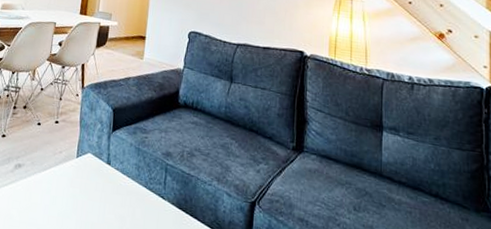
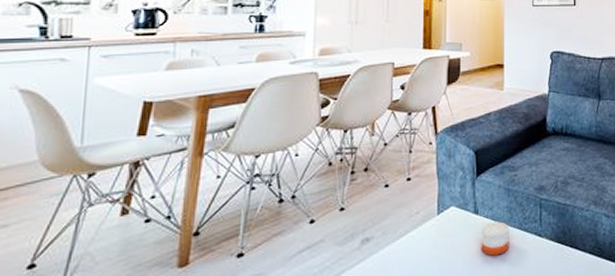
candle: none [109,175,136,207] -> present [481,221,509,256]

